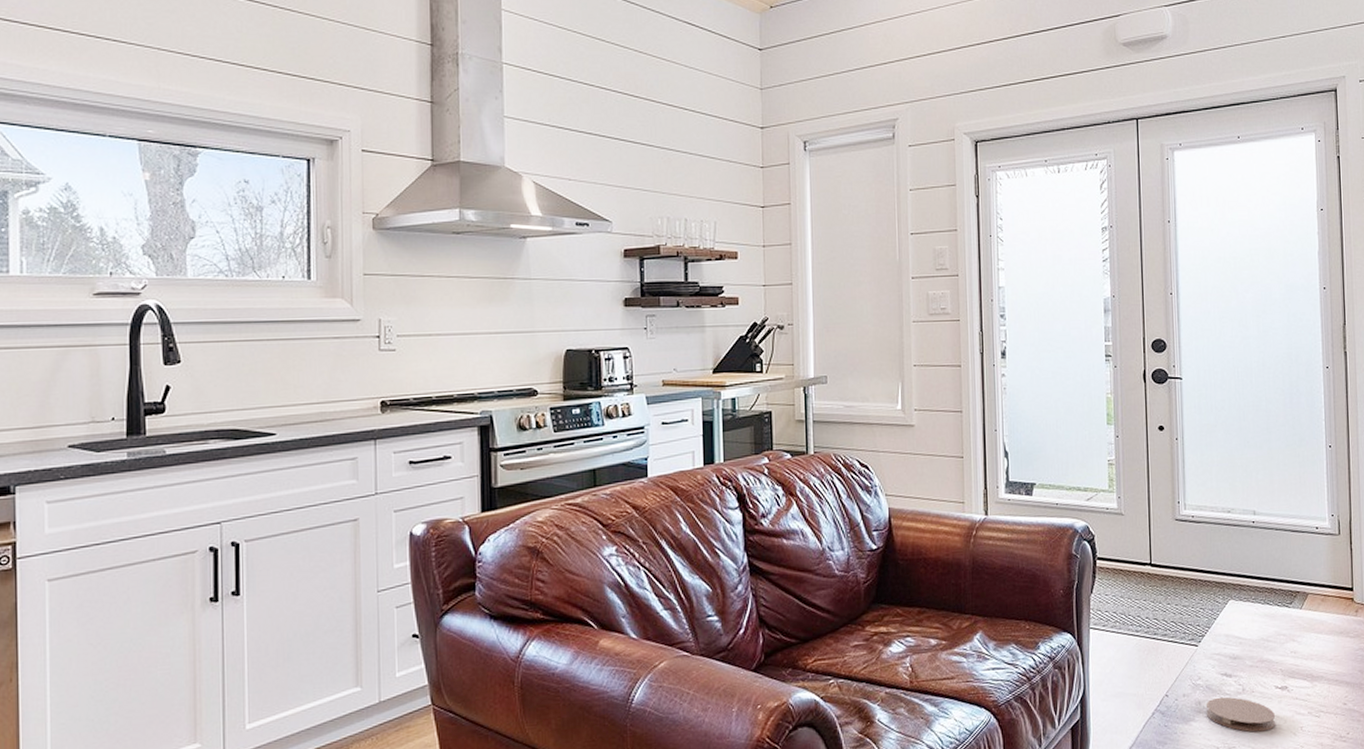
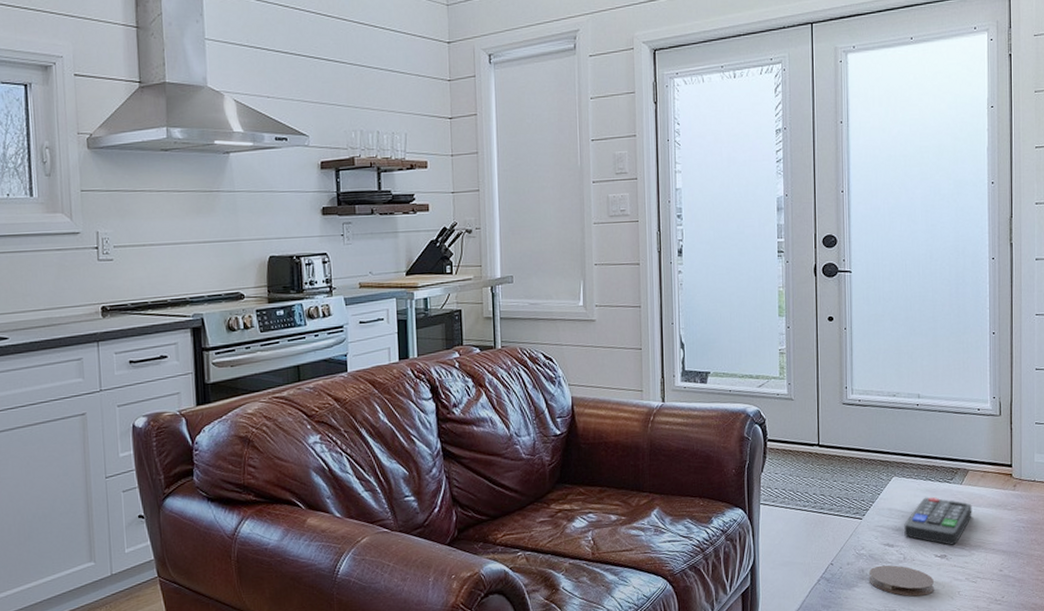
remote control: none [1242,622,1313,676] -> present [904,496,972,545]

